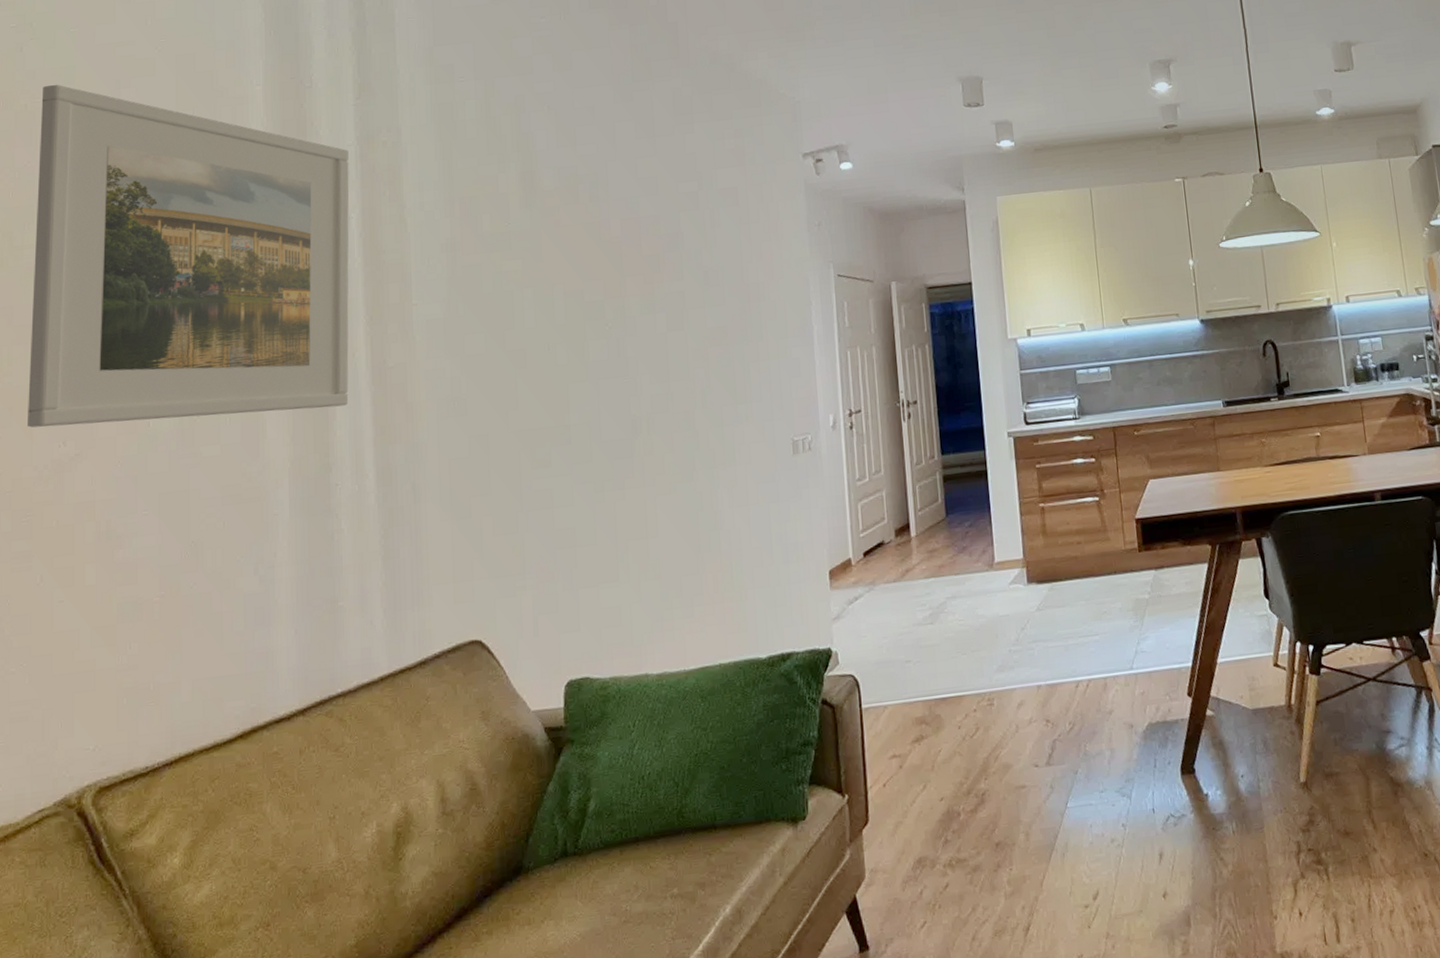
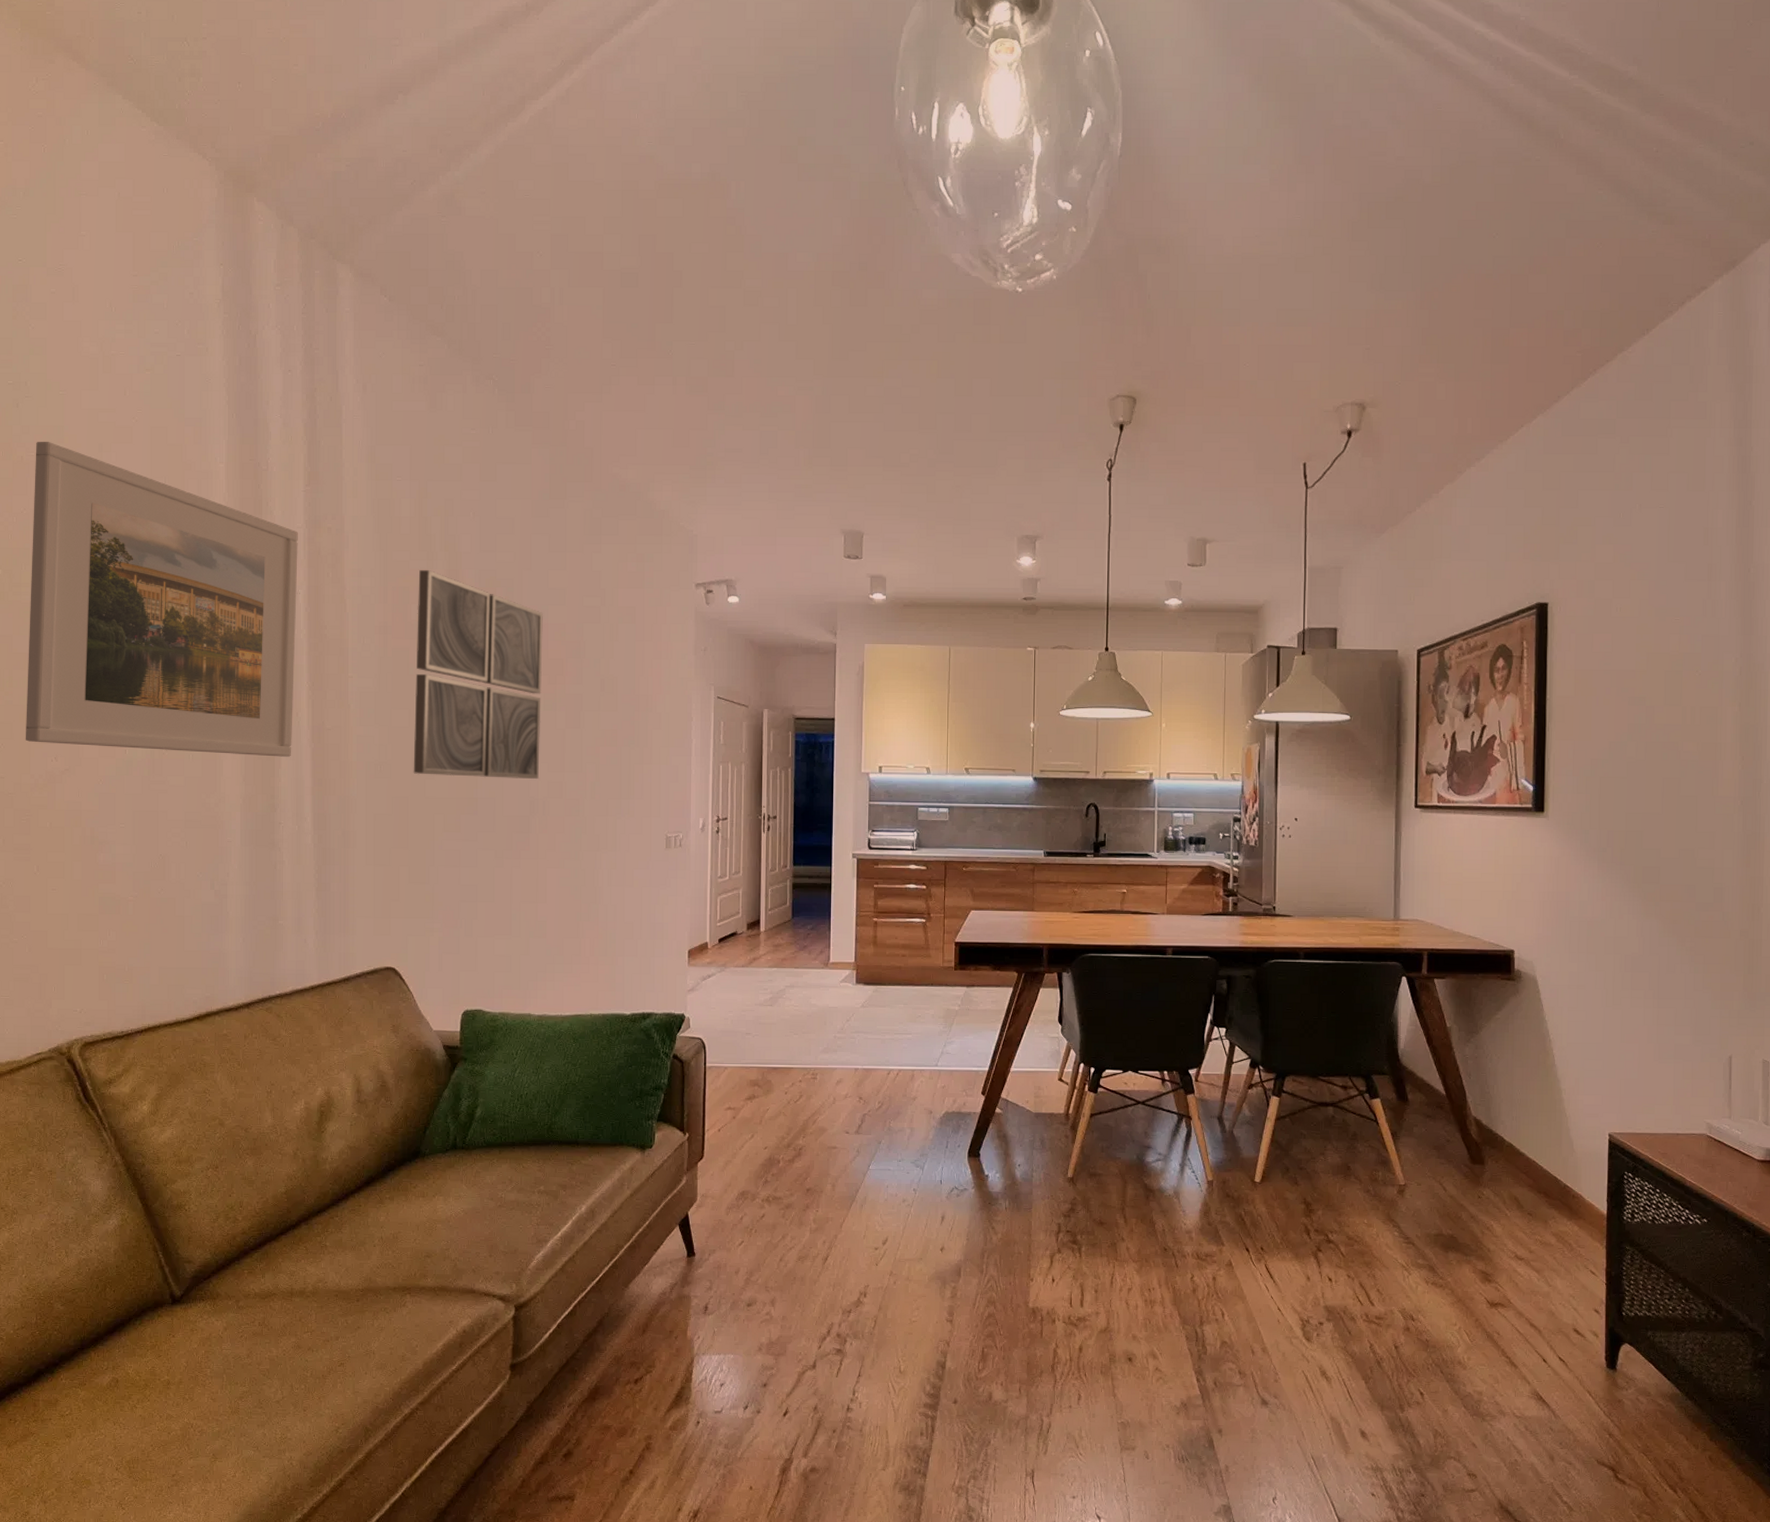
wall art: none [489,174,640,407] -> present [413,569,543,779]

